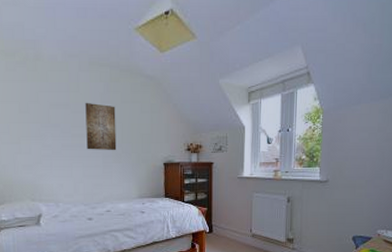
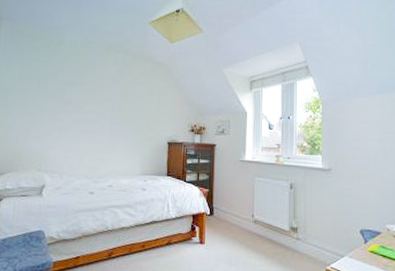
wall art: present [85,102,117,151] -> none [96,82,126,128]

